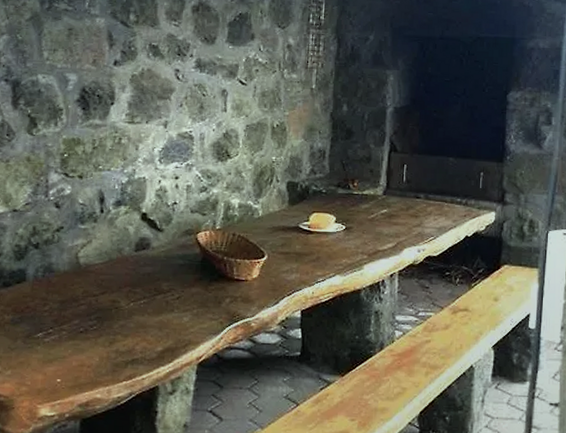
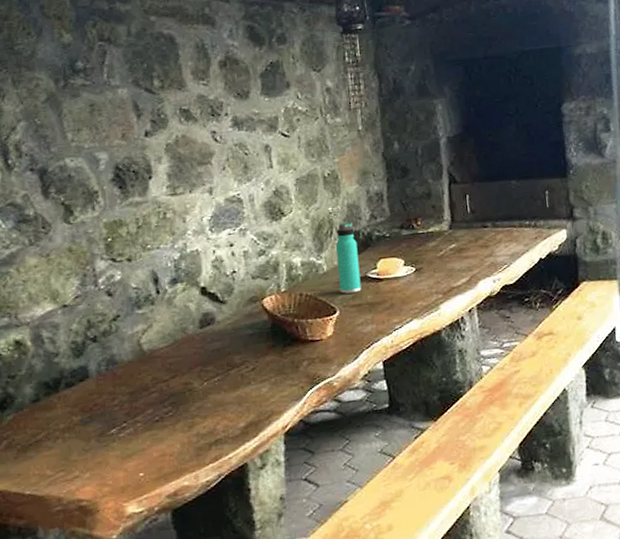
thermos bottle: none [271,173,294,241] -> present [335,222,362,294]

